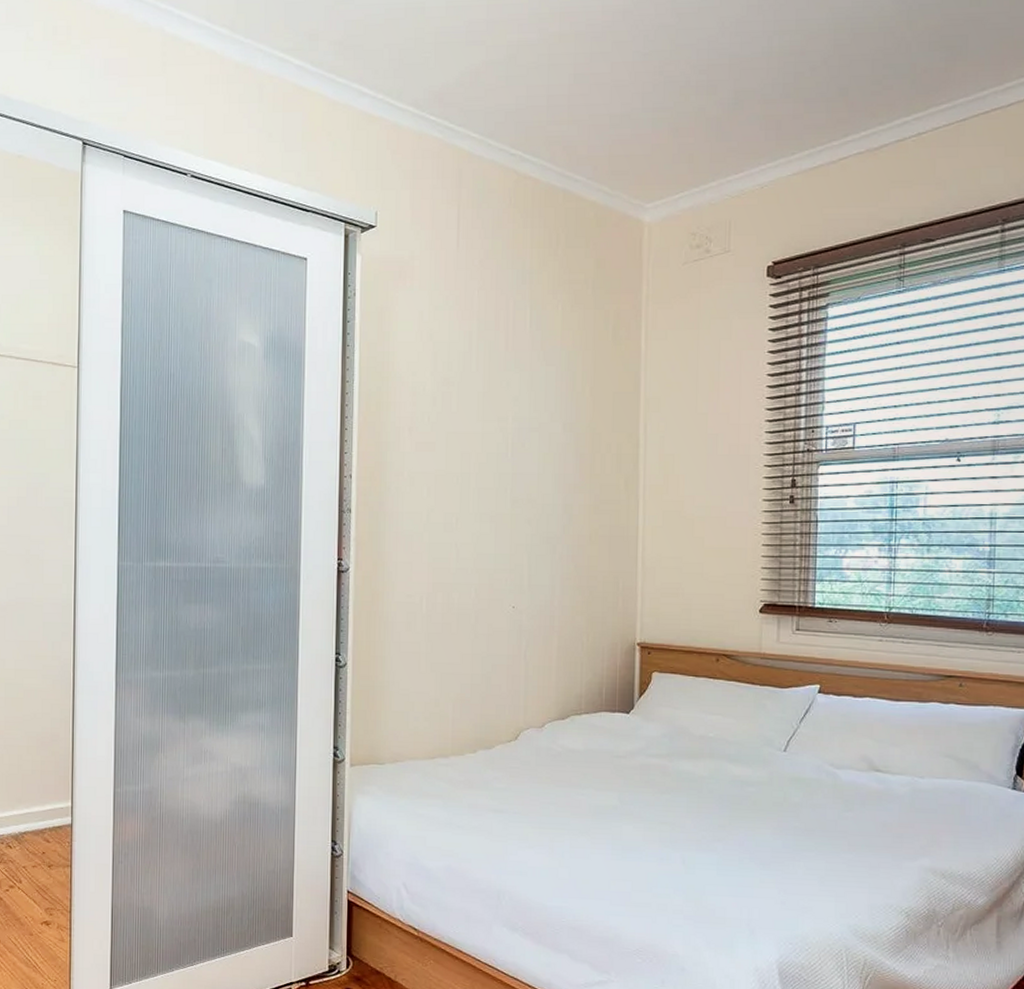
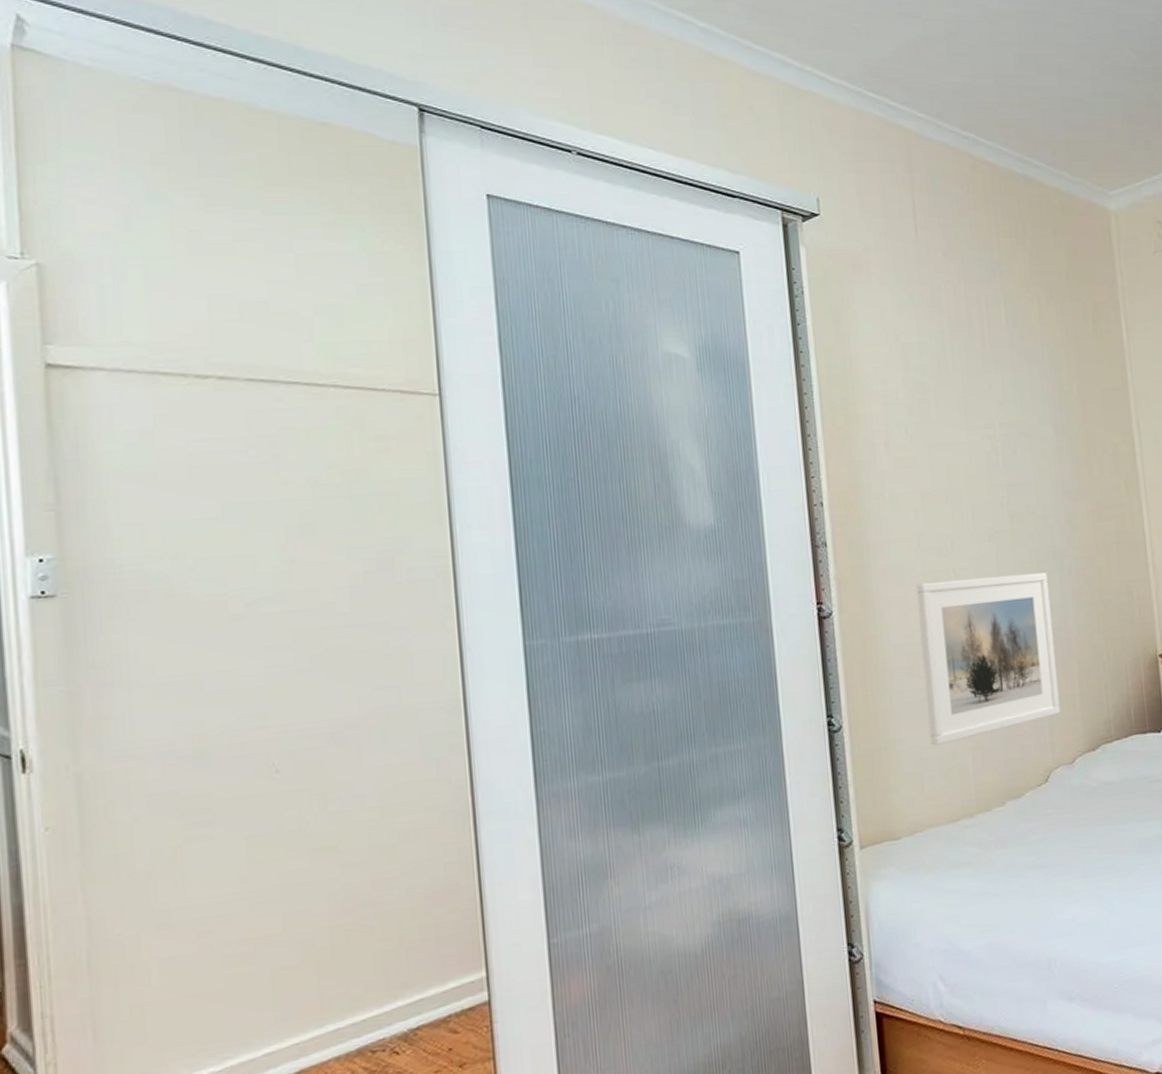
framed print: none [418,552,539,692] -> present [916,572,1060,746]

